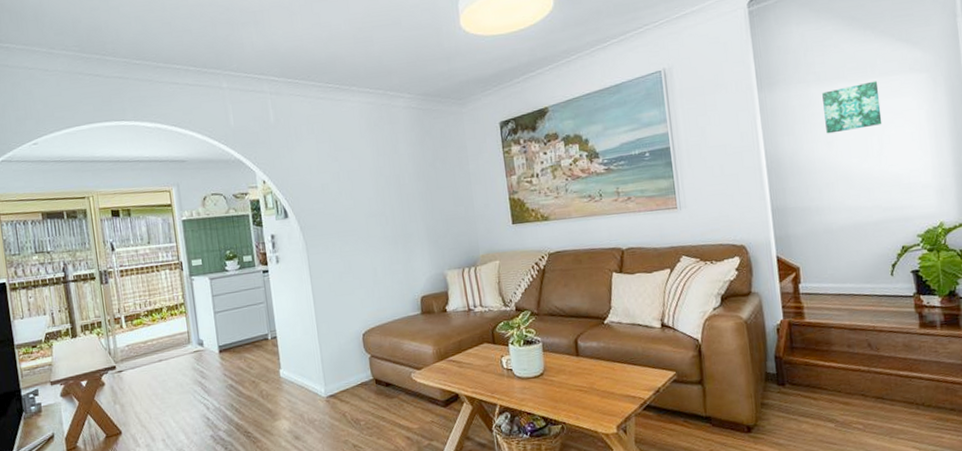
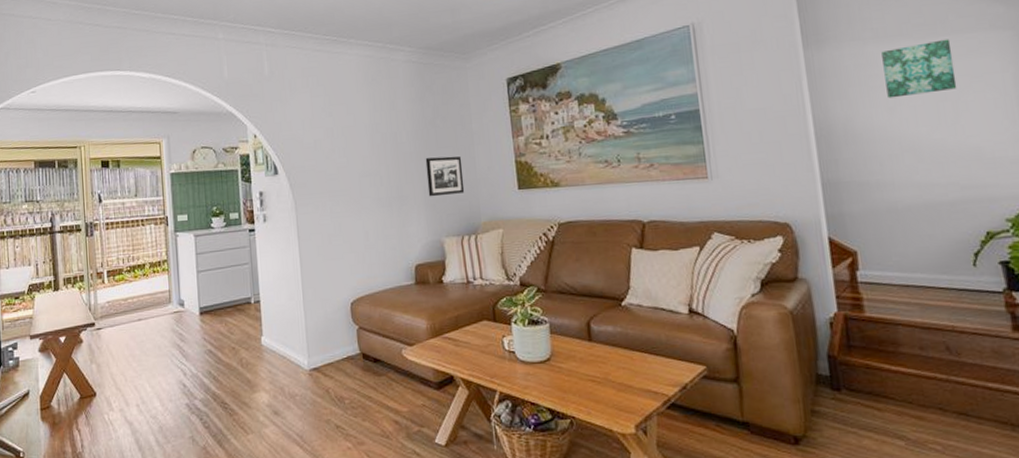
picture frame: none [427,195,464,234] -> present [425,156,465,197]

